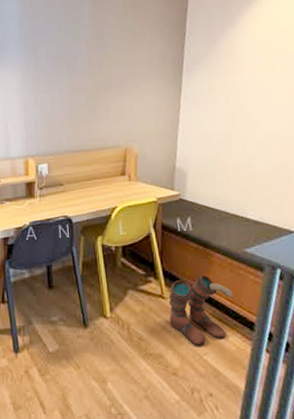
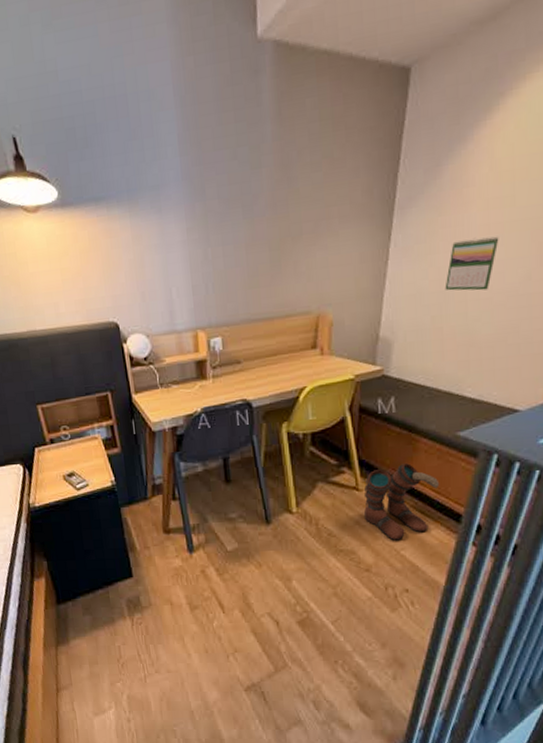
calendar: none [226,93,266,134] -> present [444,236,499,291]

